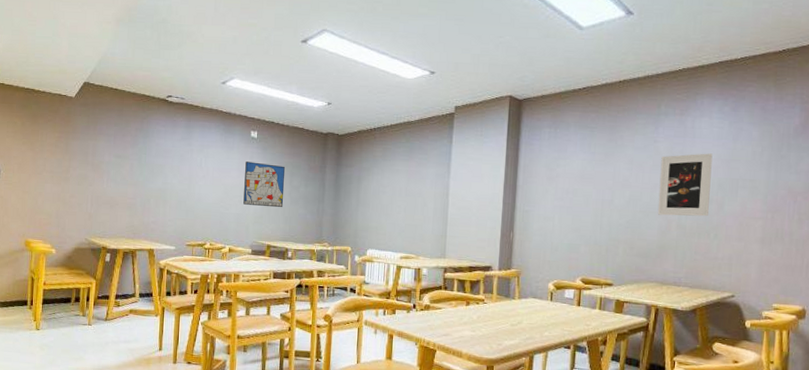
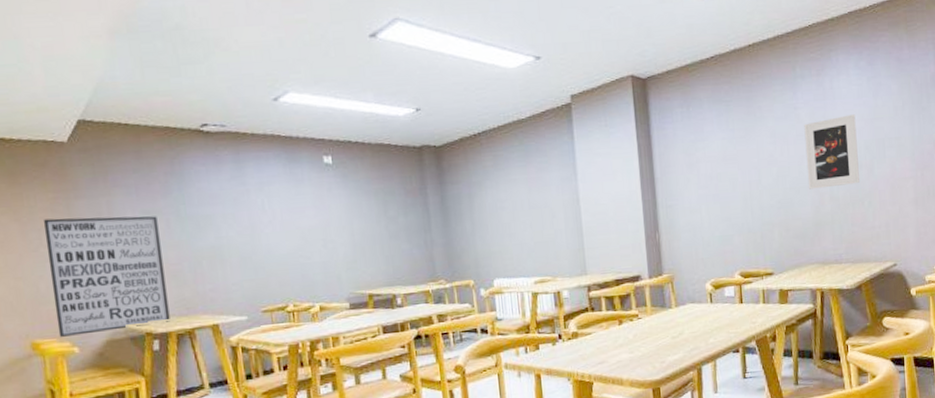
wall art: none [44,152,125,242] -> present [43,216,171,337]
wall art: present [243,161,285,208] -> none [322,194,381,249]

